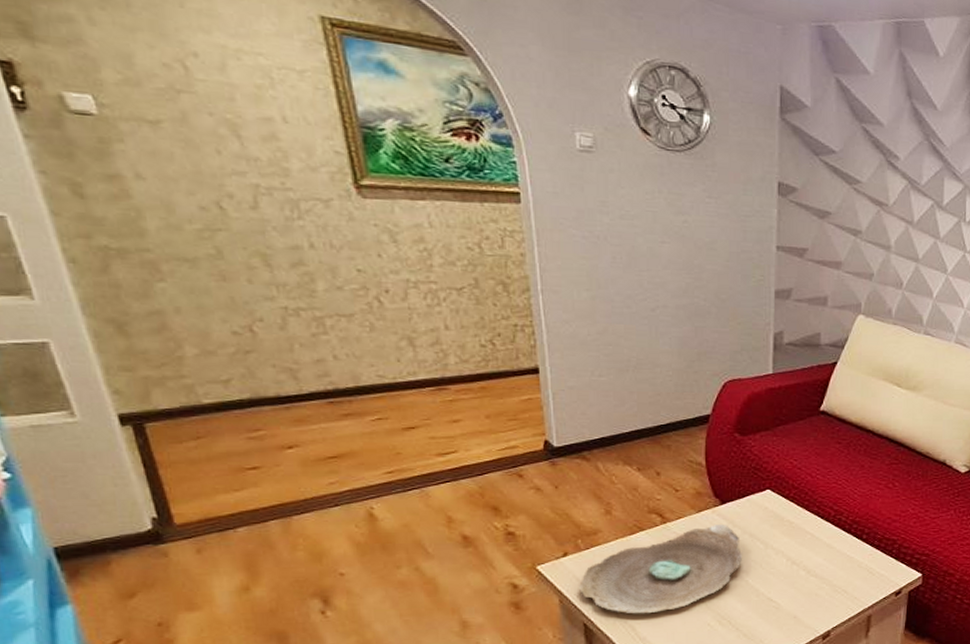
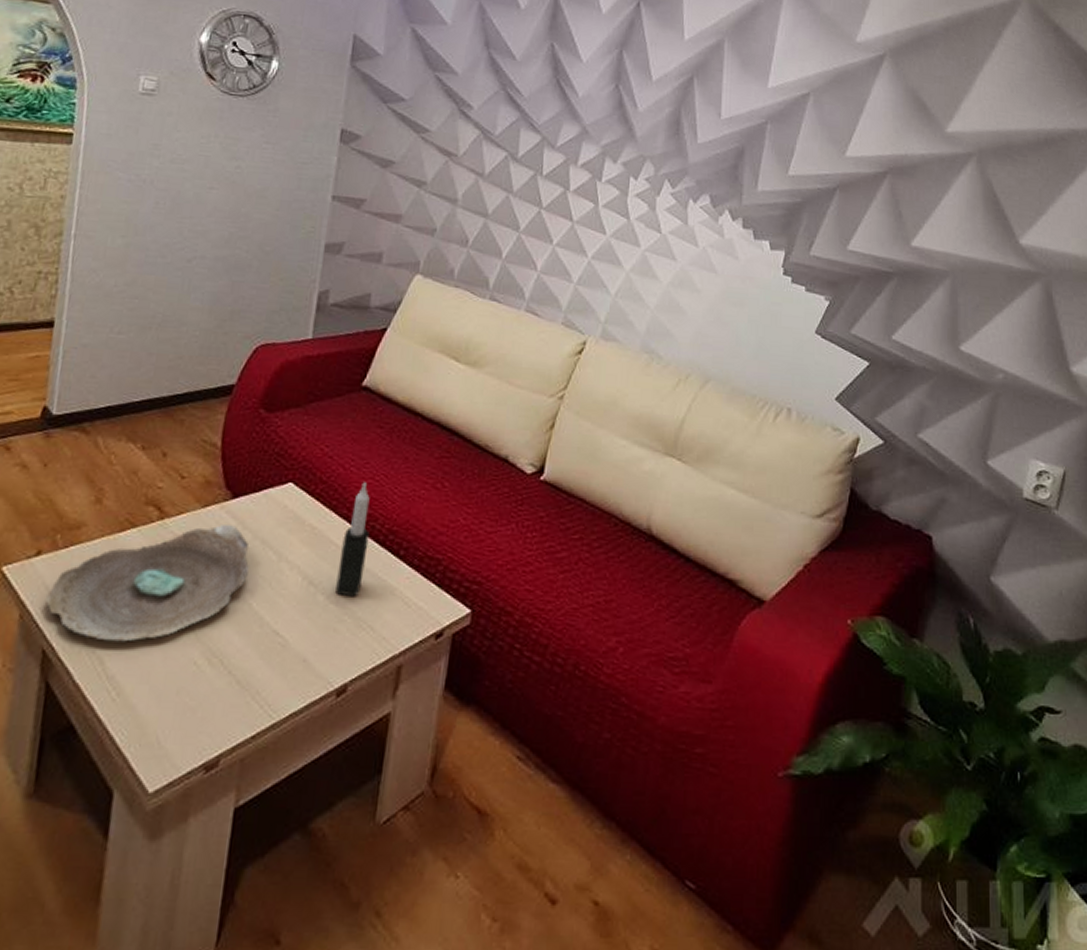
candle: none [814,486,837,571] -> present [335,482,370,597]

